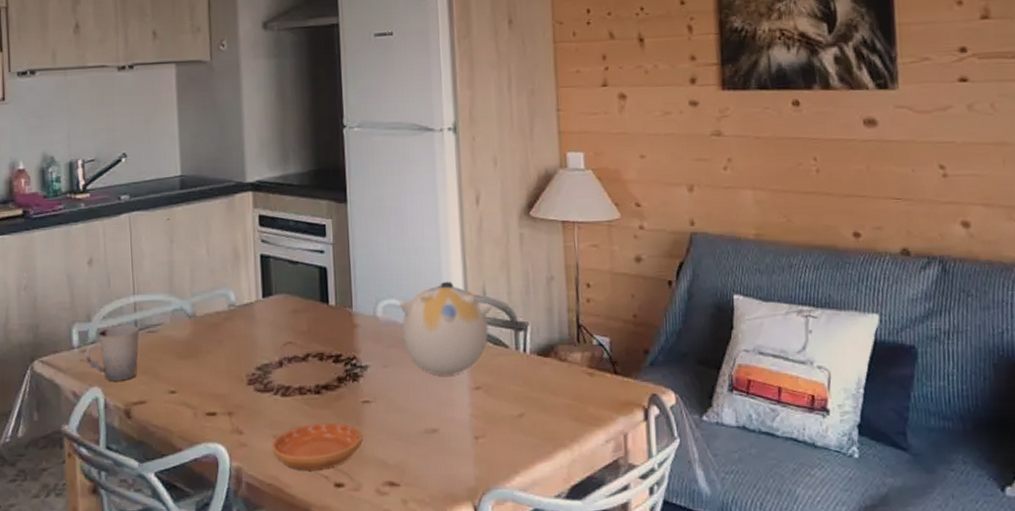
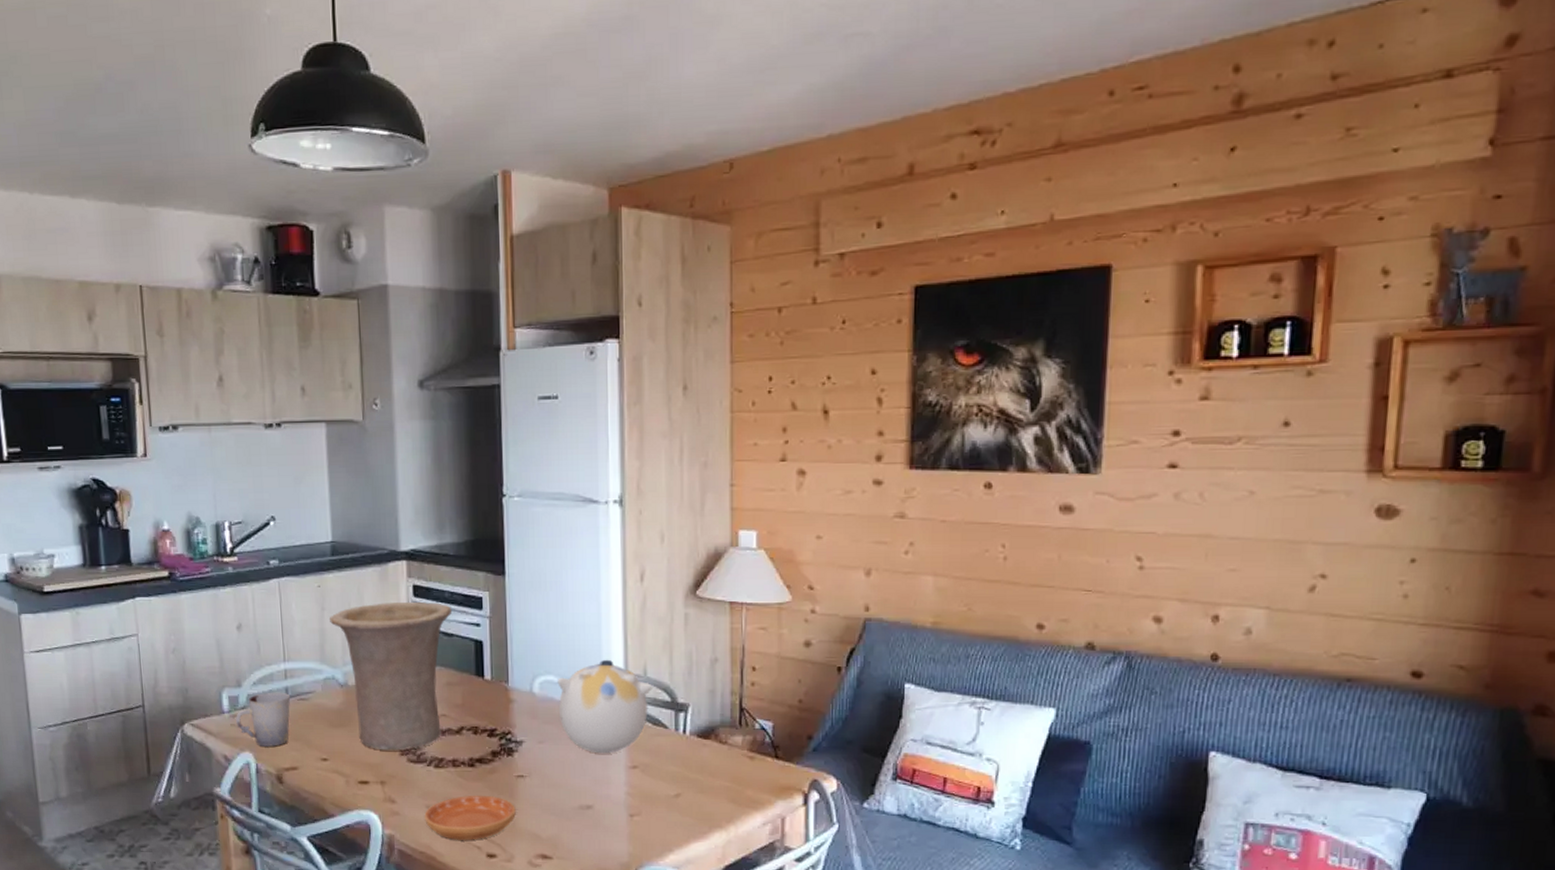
vase: none [178,231,297,381] -> present [330,601,453,751]

